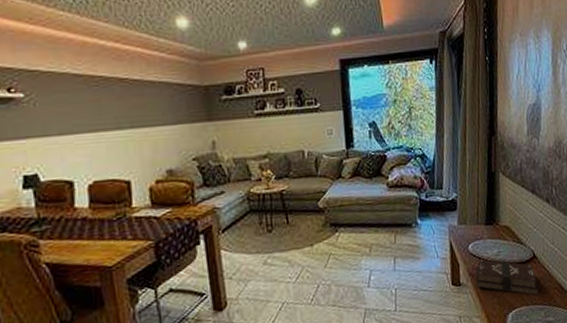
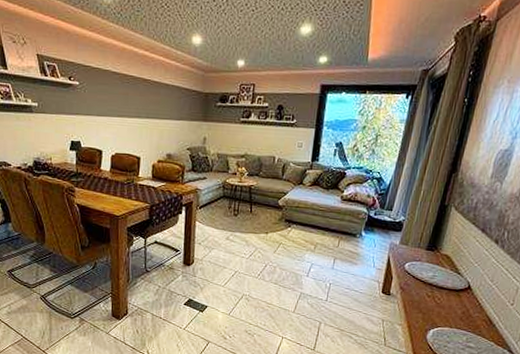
hardback book: present [476,259,539,295] -> none [405,277,467,321]

